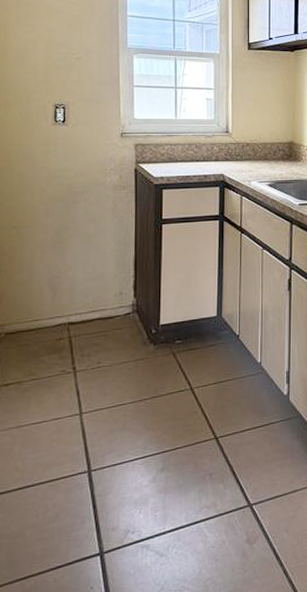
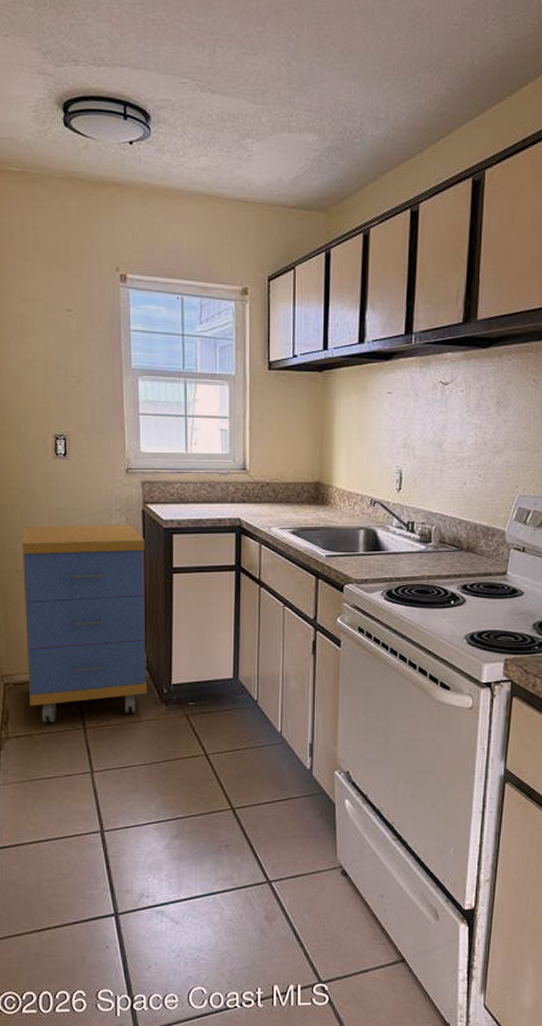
storage cabinet: none [19,182,137,369] -> present [21,525,148,723]

